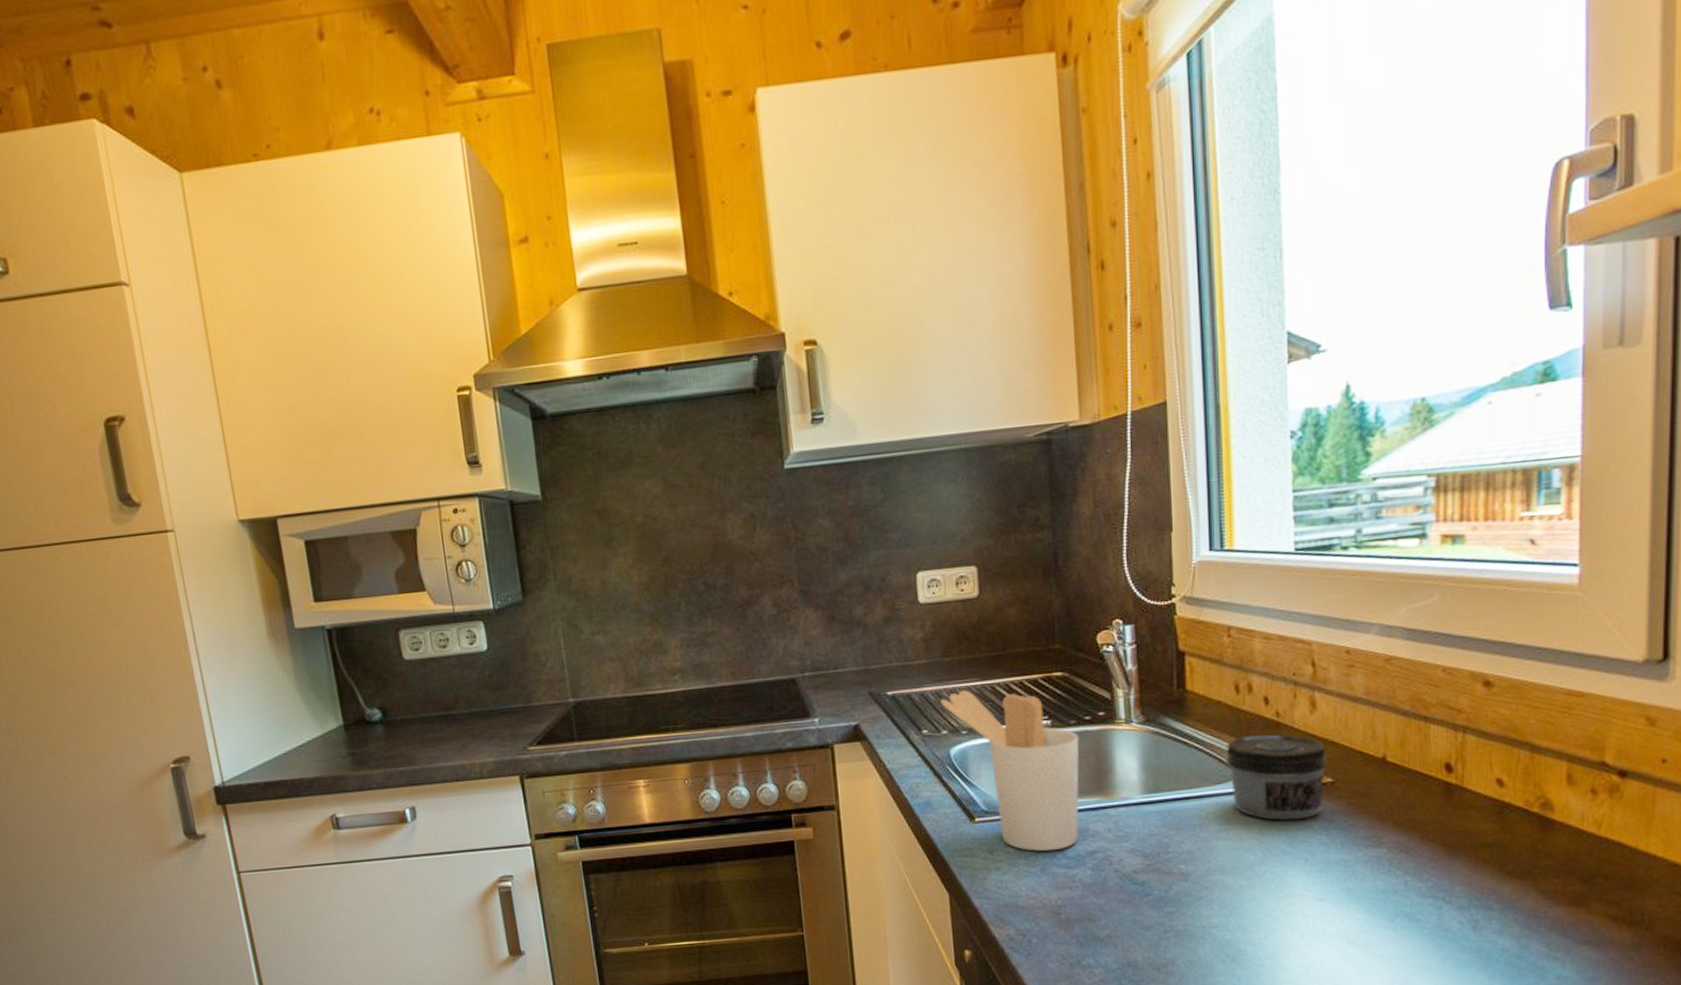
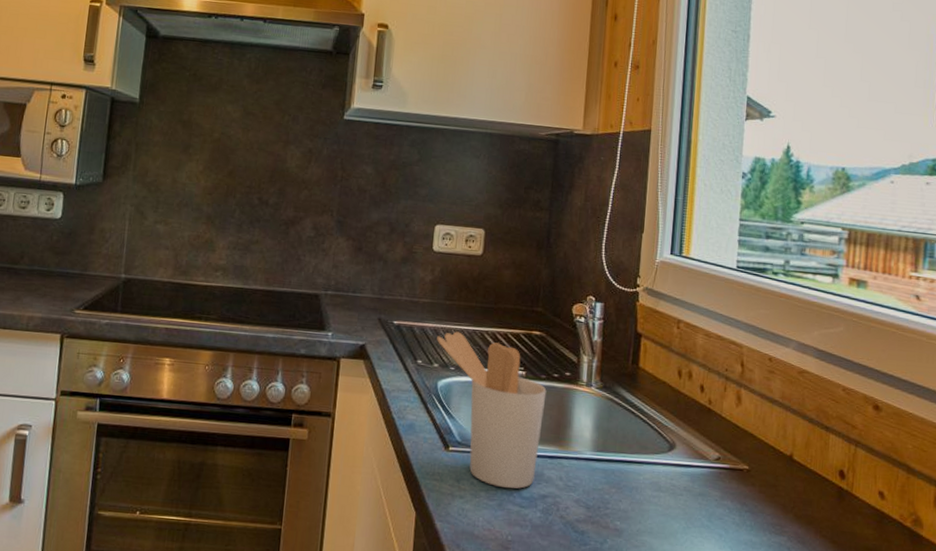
jar: present [1226,734,1328,821] -> none [664,416,746,499]

